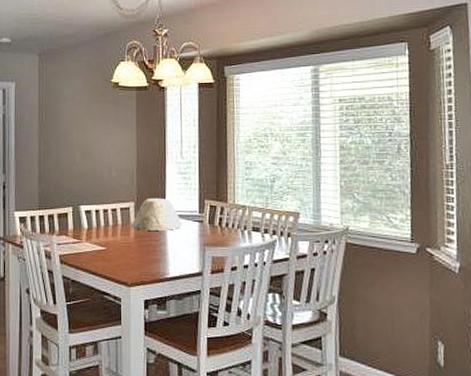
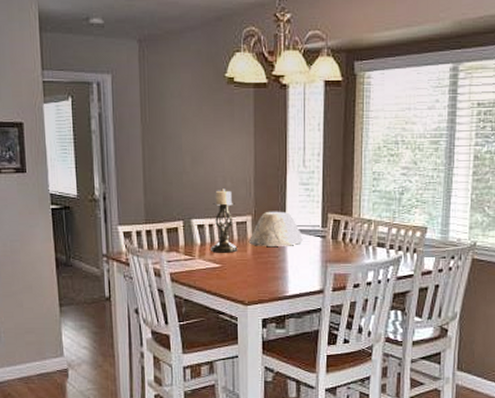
candle holder: none [97,178,122,237] -> present [211,189,238,253]

